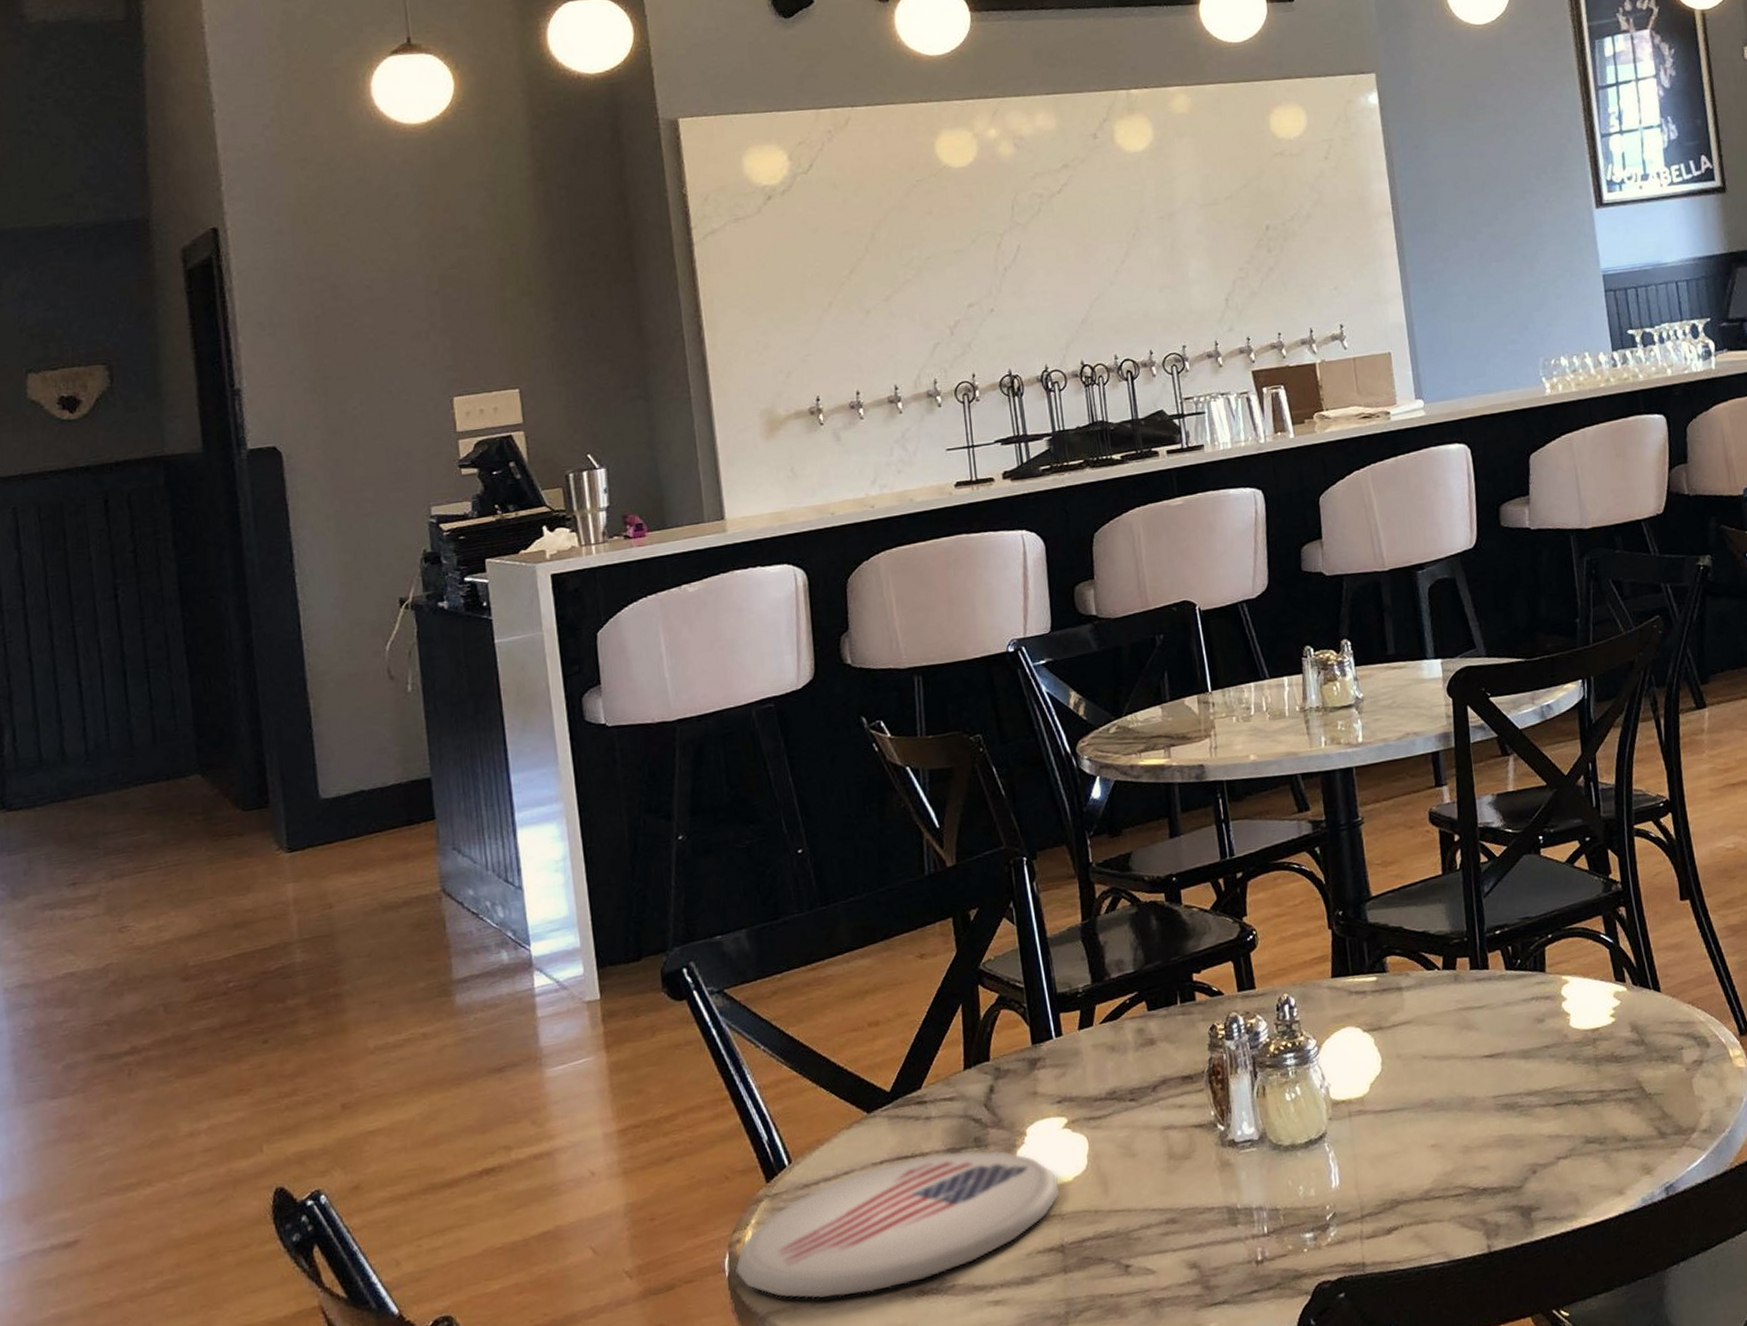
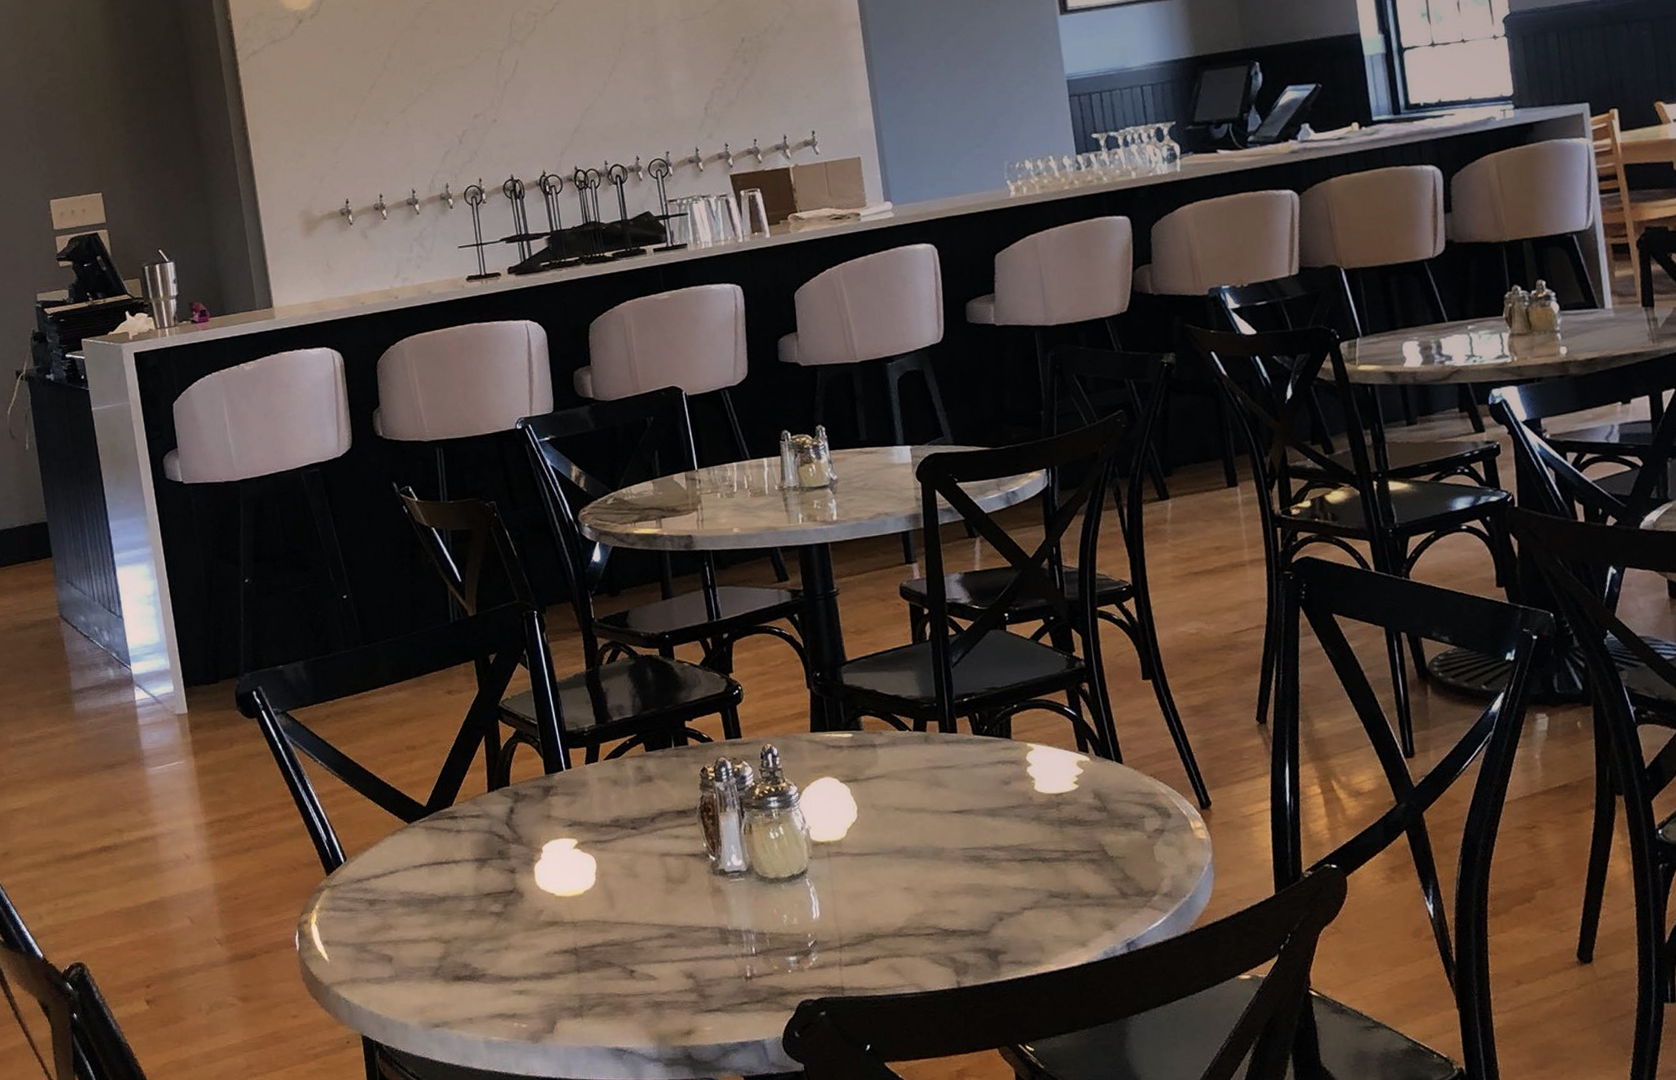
plate: present [735,1150,1060,1299] -> none [304,861,573,976]

